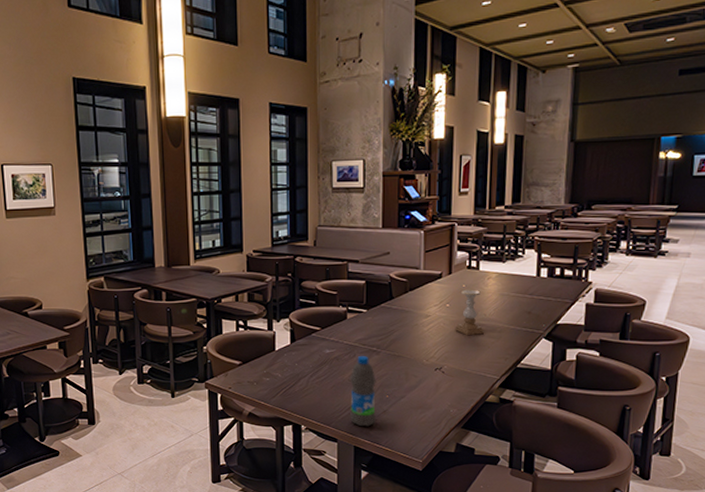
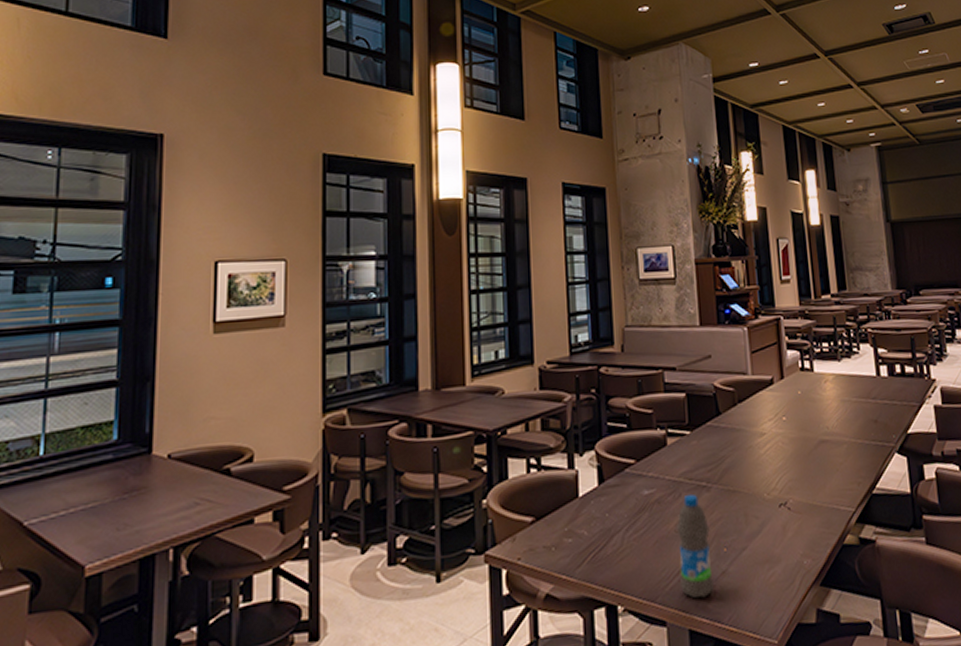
candle holder: present [455,289,484,336] -> none [796,396,830,457]

